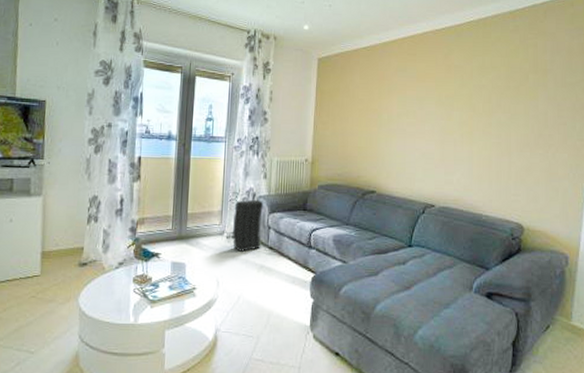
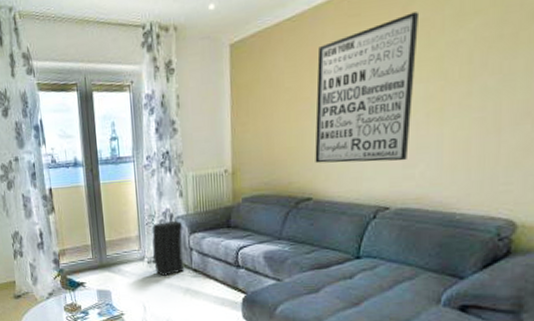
wall art: none [379,60,456,169] -> present [315,12,420,164]

